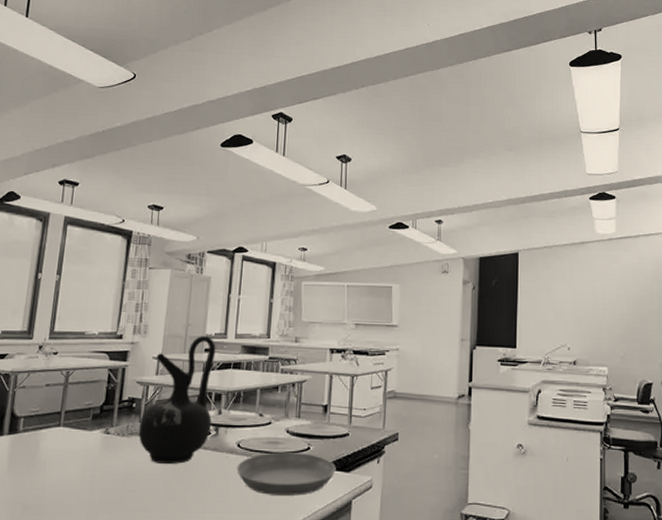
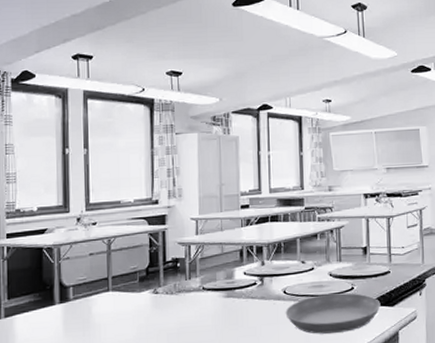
ceramic jug: present [138,336,216,464] -> none [186,193,256,316]

